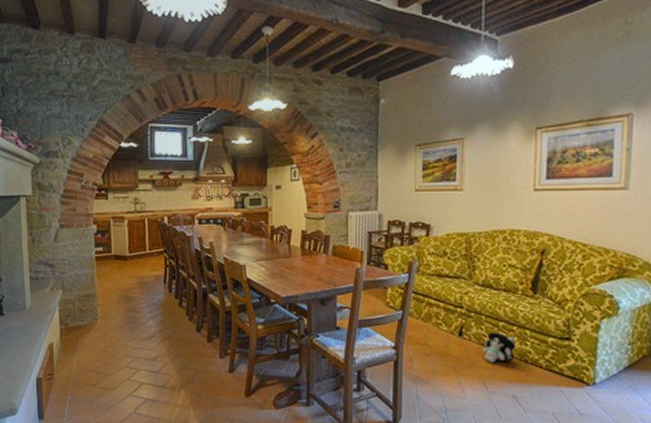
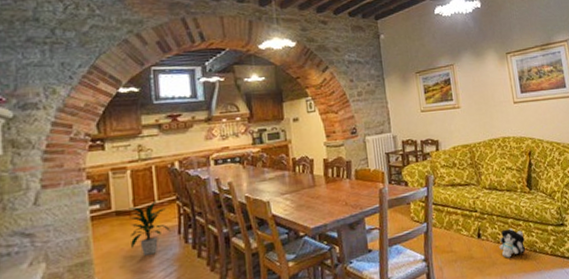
indoor plant: none [125,250,158,297] -> present [129,200,171,256]

